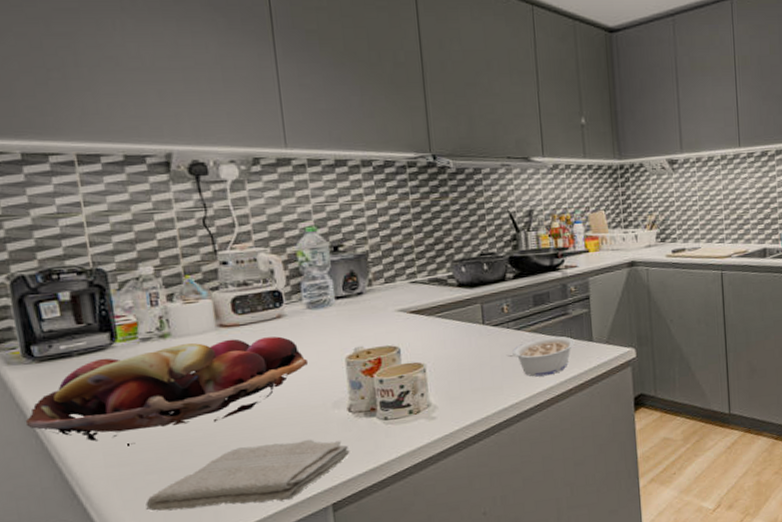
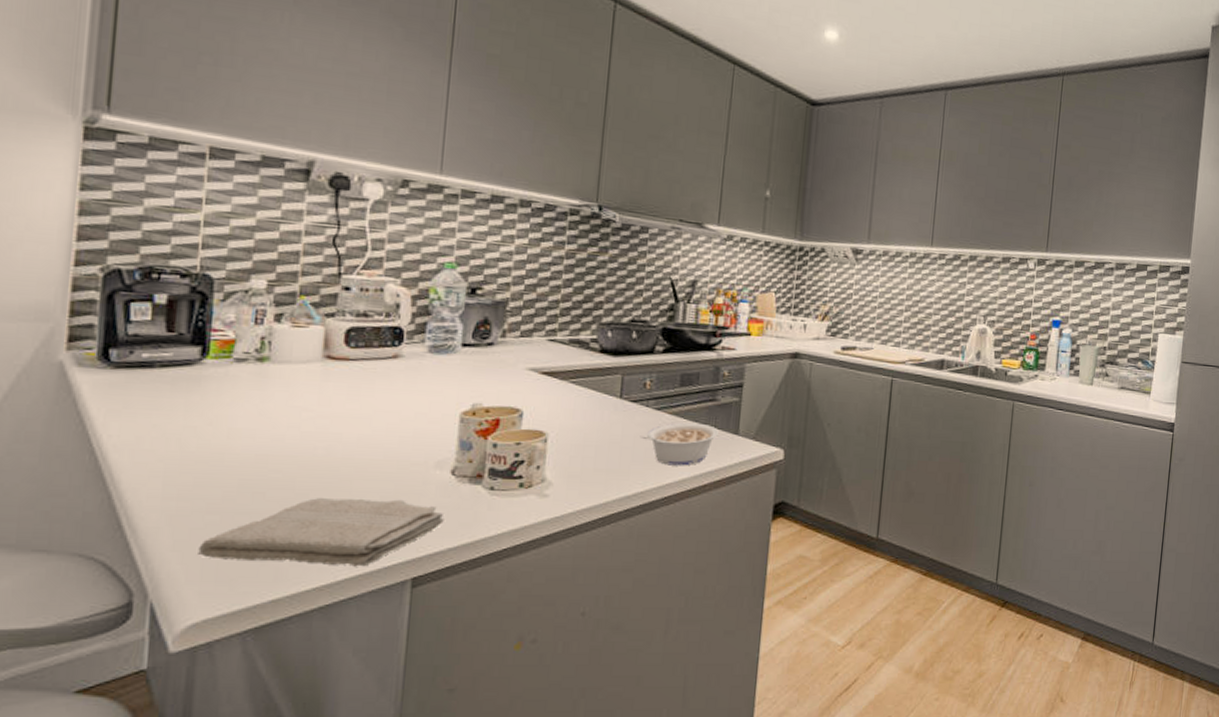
fruit basket: present [25,336,309,445] -> none [82,371,418,477]

